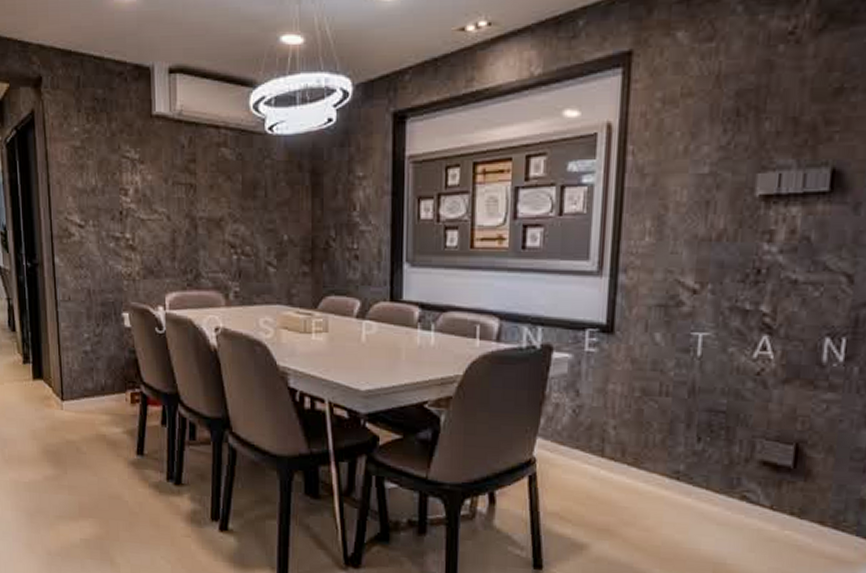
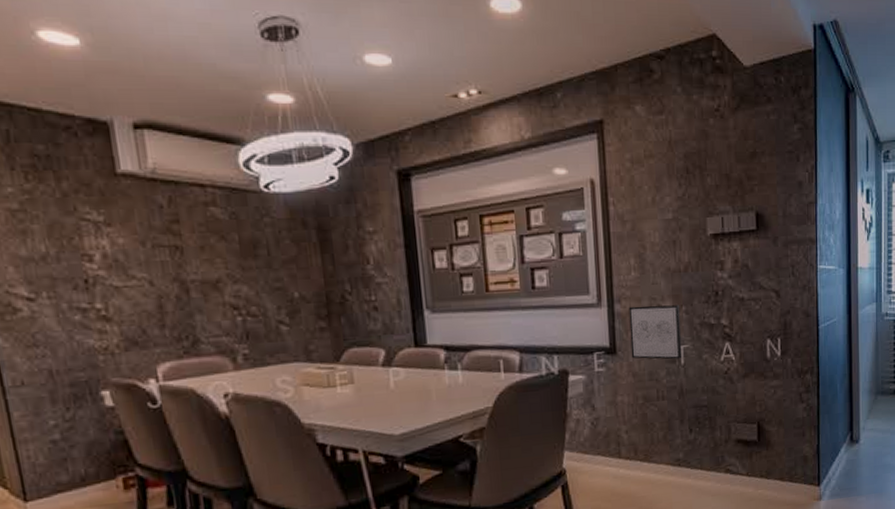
wall art: none [632,278,705,349] -> present [628,305,683,360]

